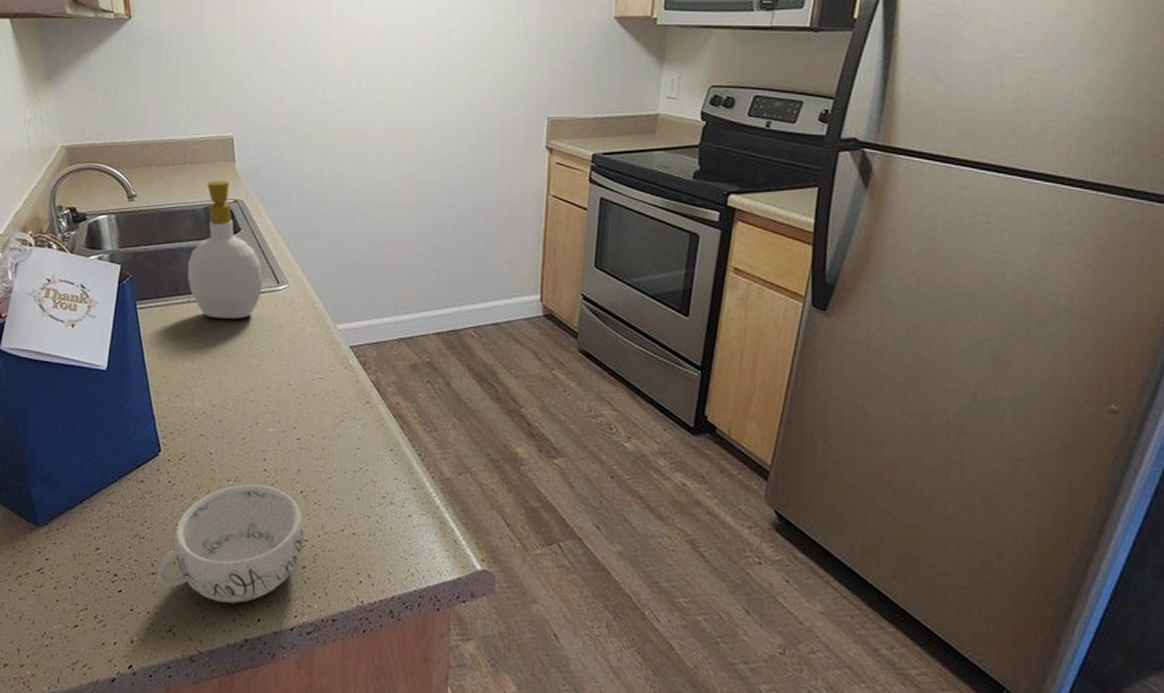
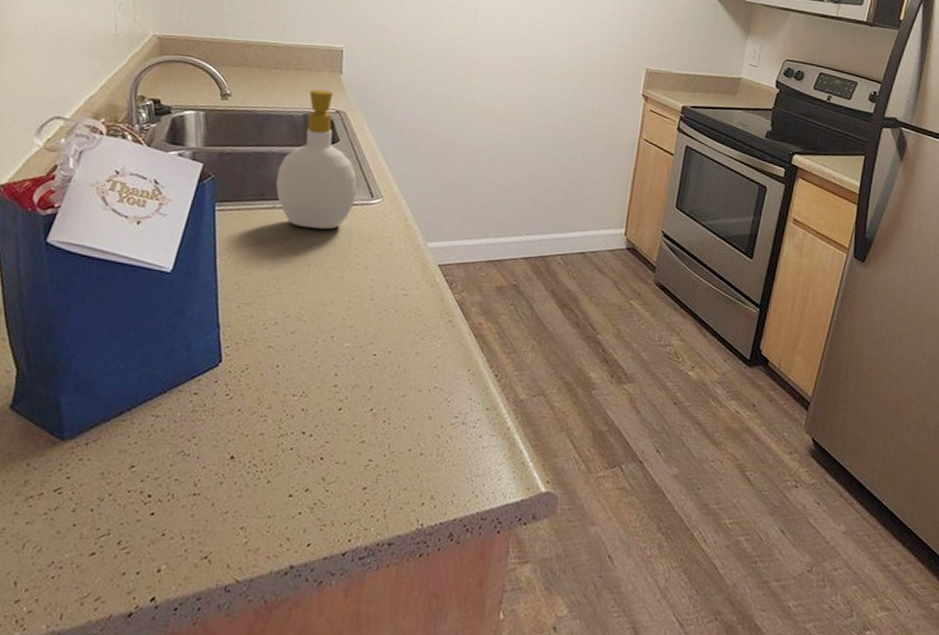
decorative bowl: present [155,483,304,603] -> none [196,399,370,527]

